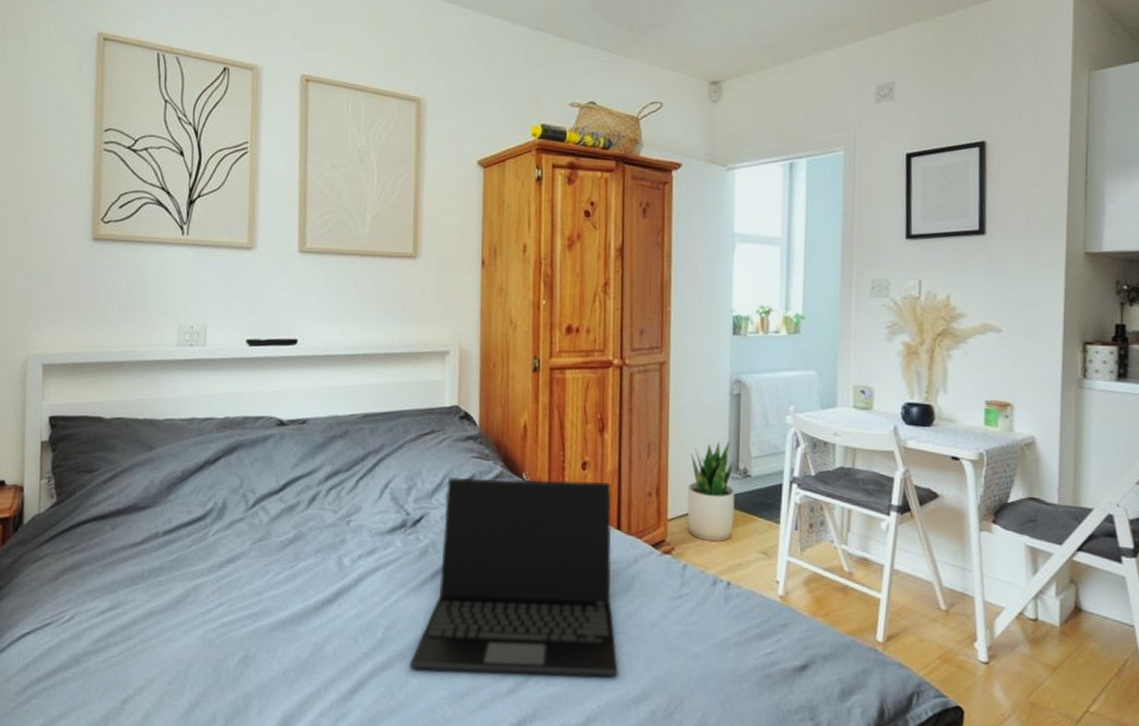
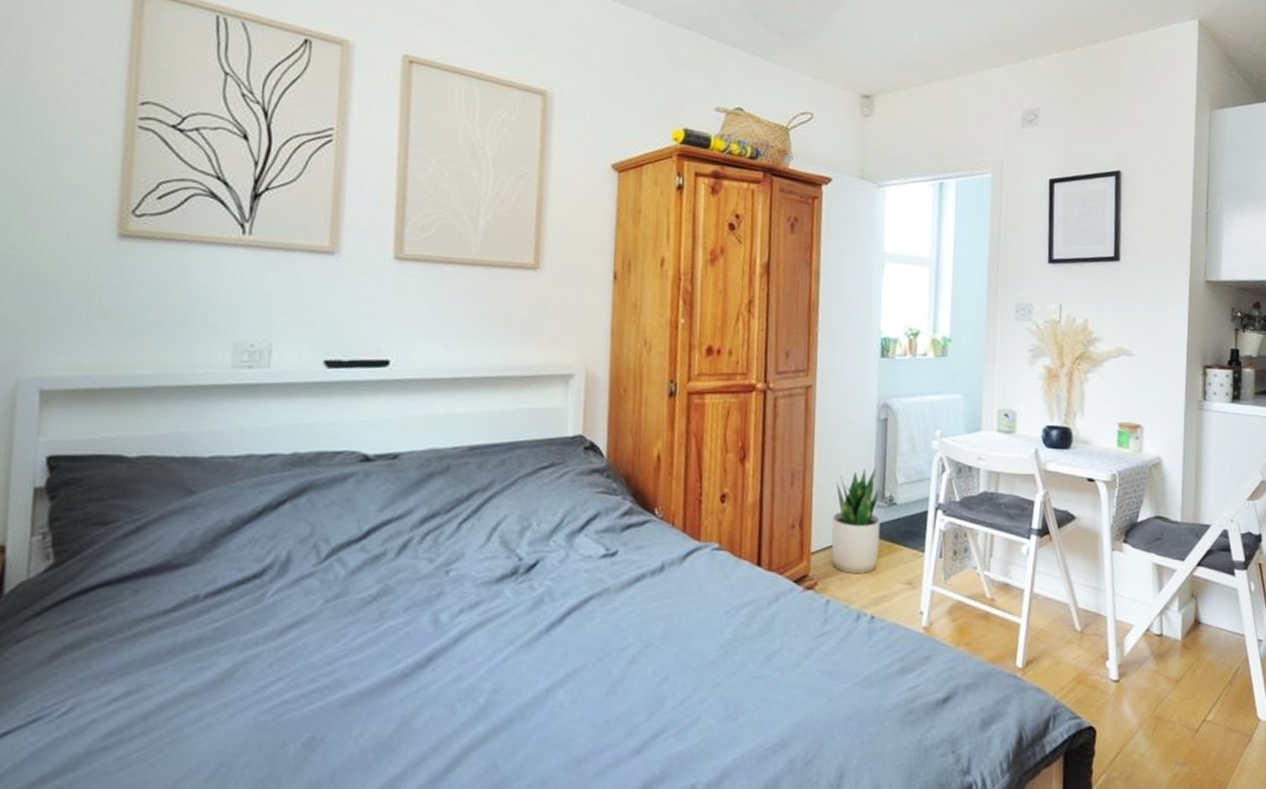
laptop: present [410,477,618,678] -> none [518,514,755,738]

